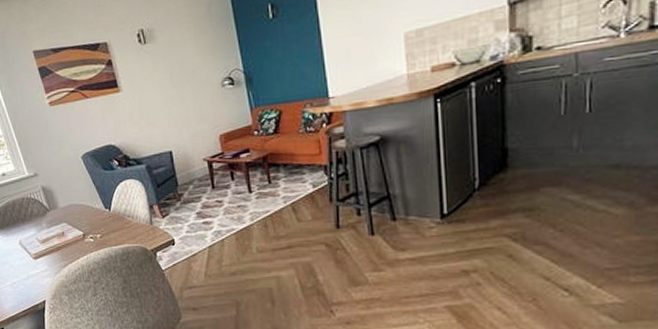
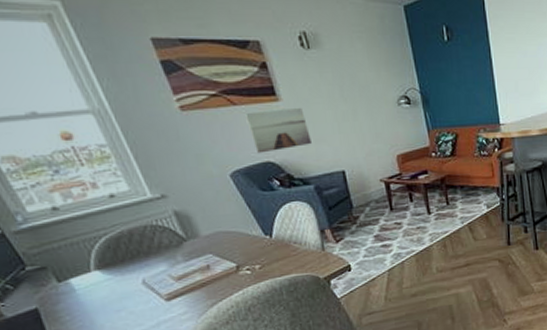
wall art: none [93,95,145,138] -> present [244,107,312,154]

